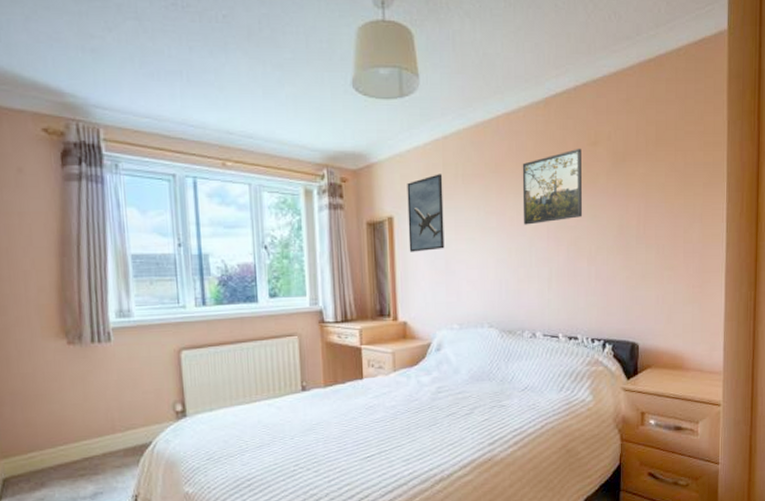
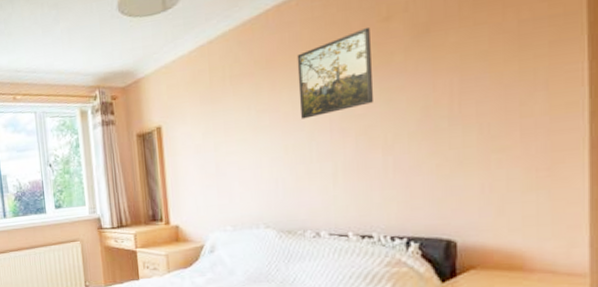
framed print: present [407,174,445,252] -> none [173,78,214,159]

